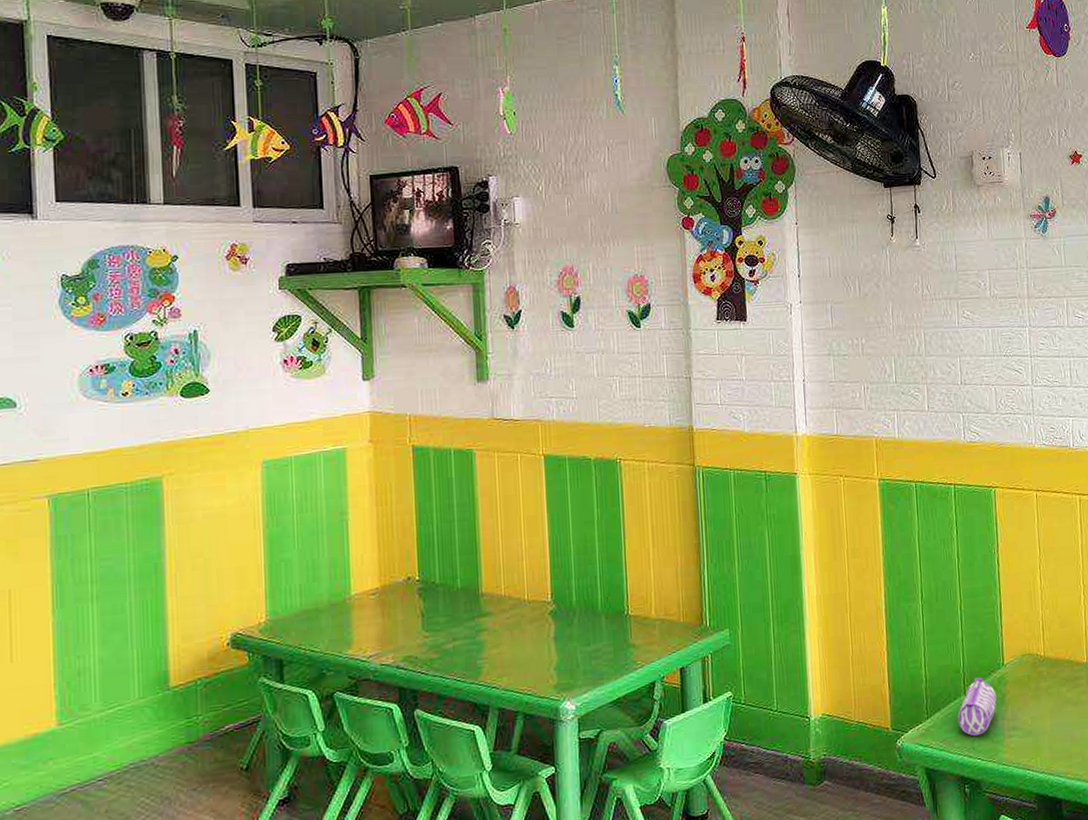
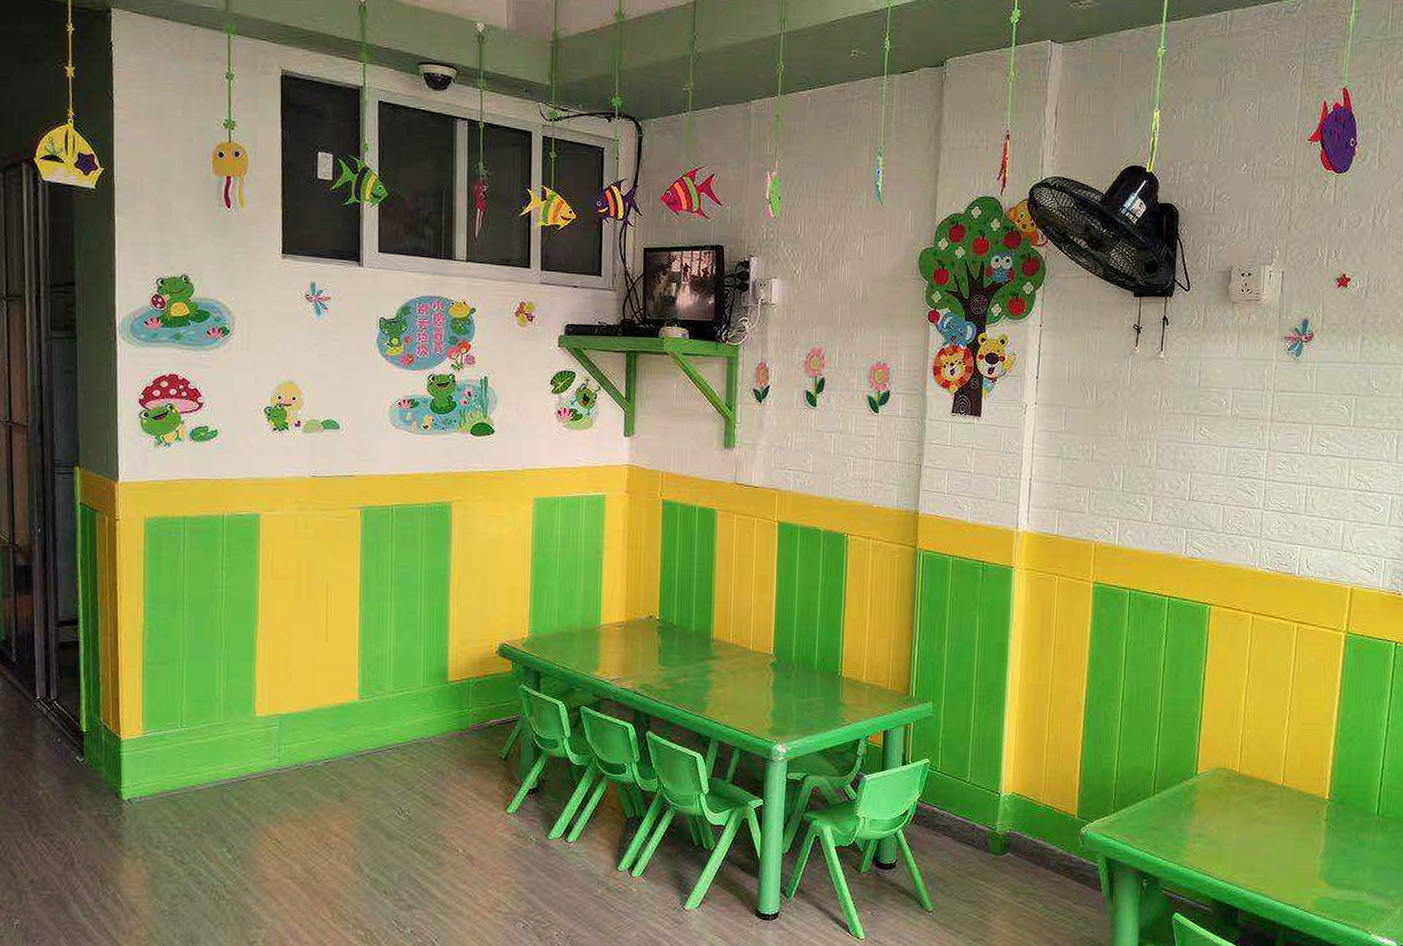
pencil case: present [958,677,997,737] -> none [1144,782,1186,836]

